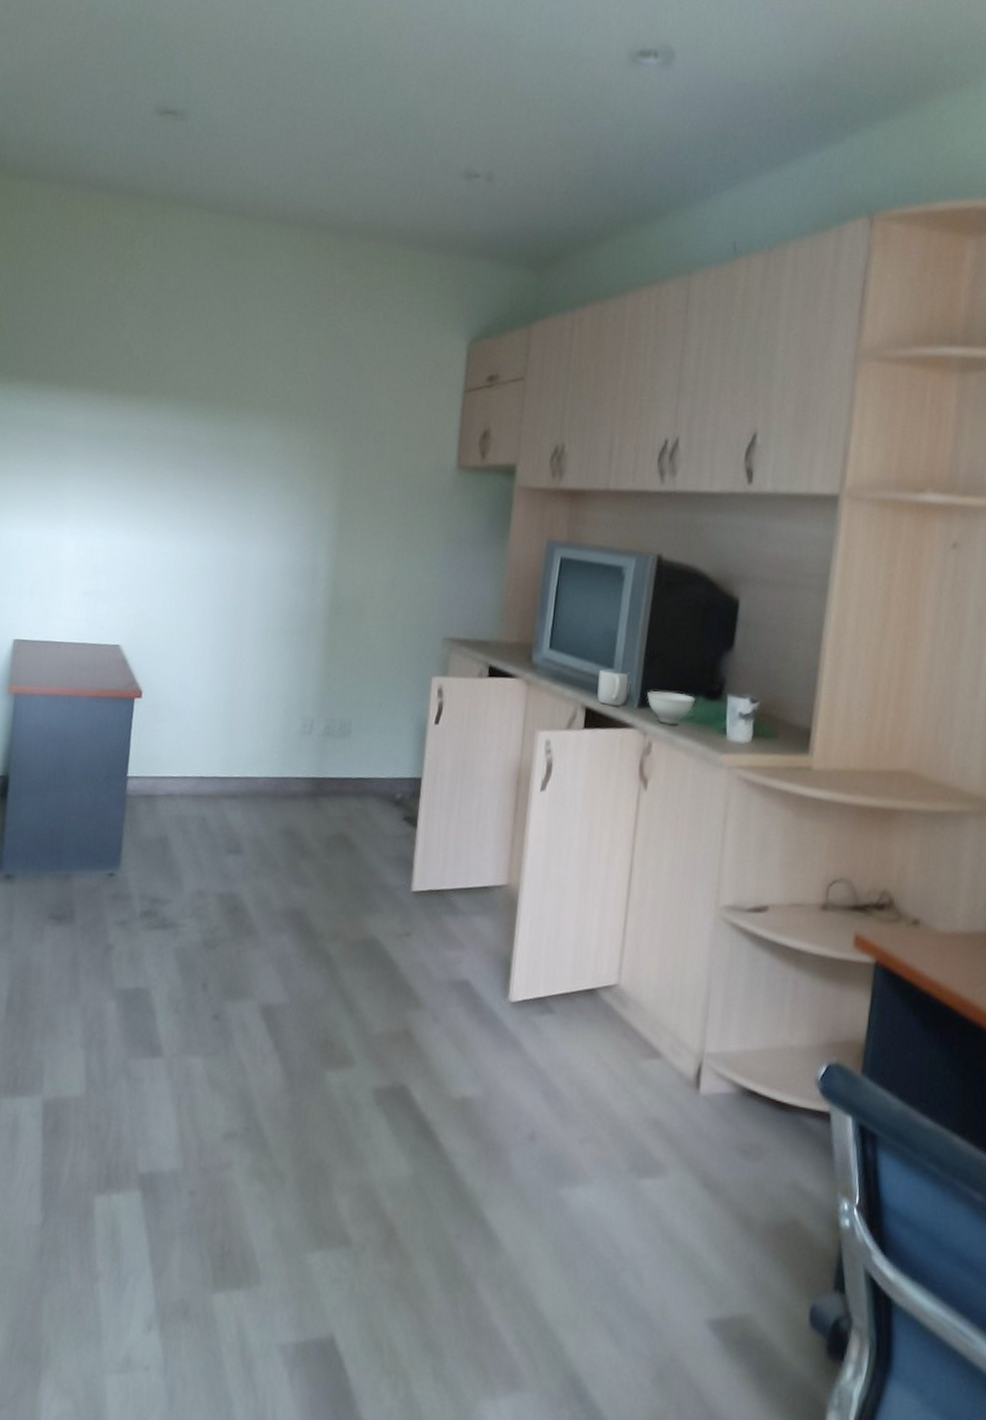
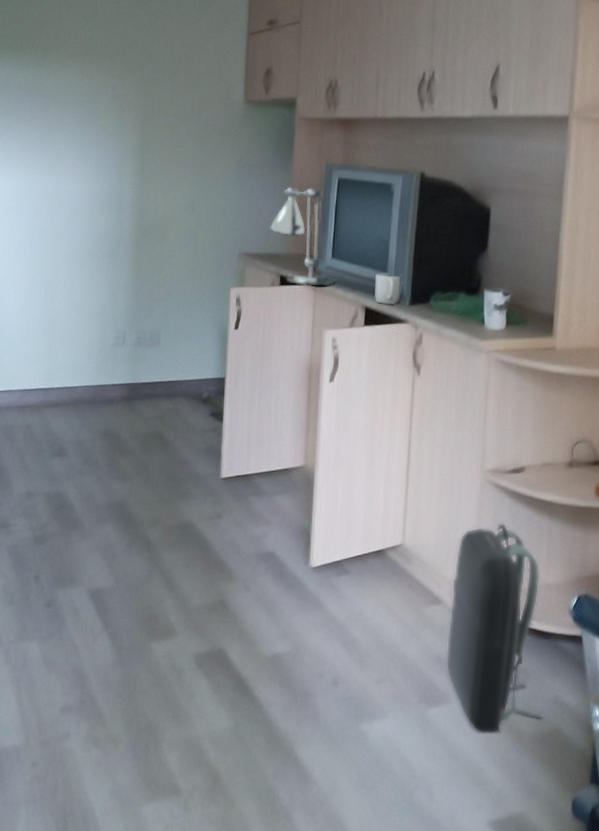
desk lamp: none [480,565,552,682] -> present [270,186,335,288]
bowl: present [647,690,696,726] -> none [417,289,458,319]
backpack: none [663,969,782,1216] -> present [445,522,543,733]

